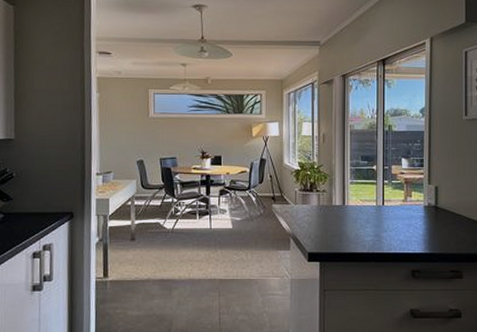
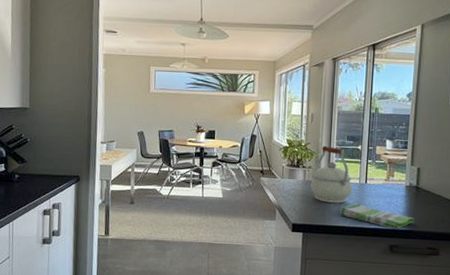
kettle: none [326,167,369,228] -> present [310,145,352,203]
dish towel: none [358,227,435,252] -> present [340,203,414,229]

